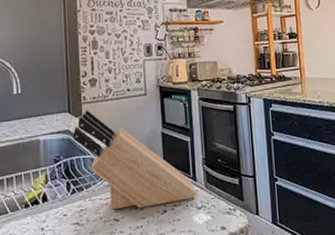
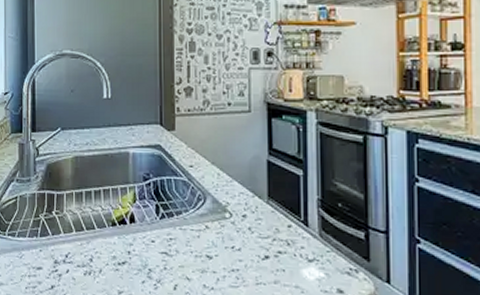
knife block: present [73,110,197,210] -> none [164,124,308,248]

